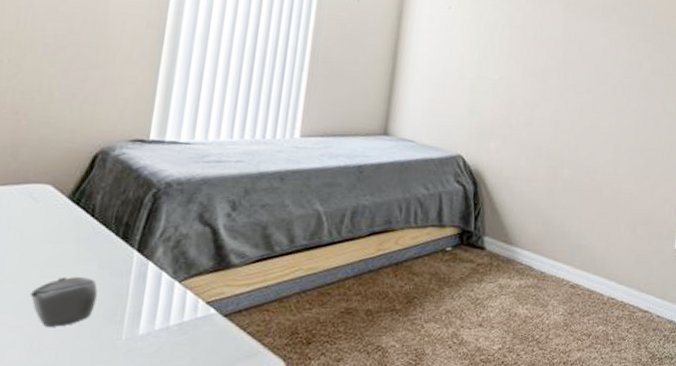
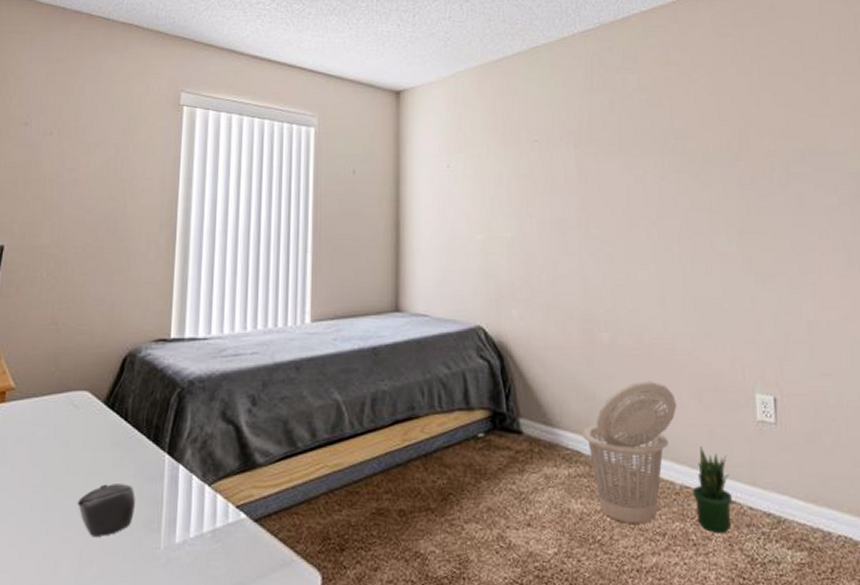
laundry basket: none [536,212,616,326] -> present [583,381,678,524]
planter: none [616,267,647,335] -> present [692,447,733,533]

